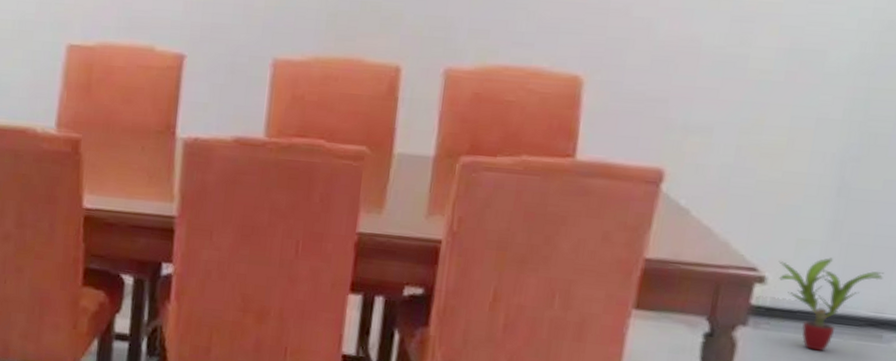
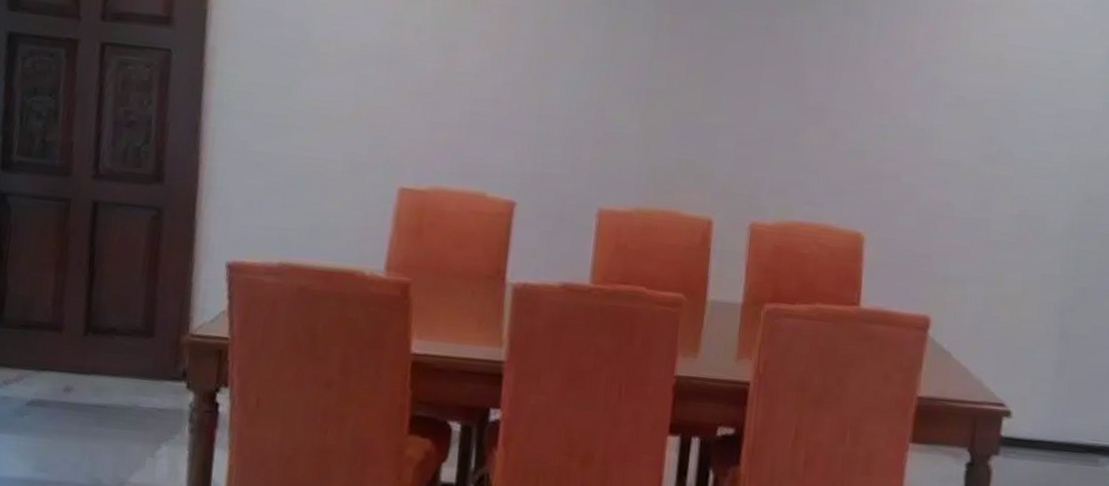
potted plant: present [778,258,884,351] -> none [1020,393,1097,476]

